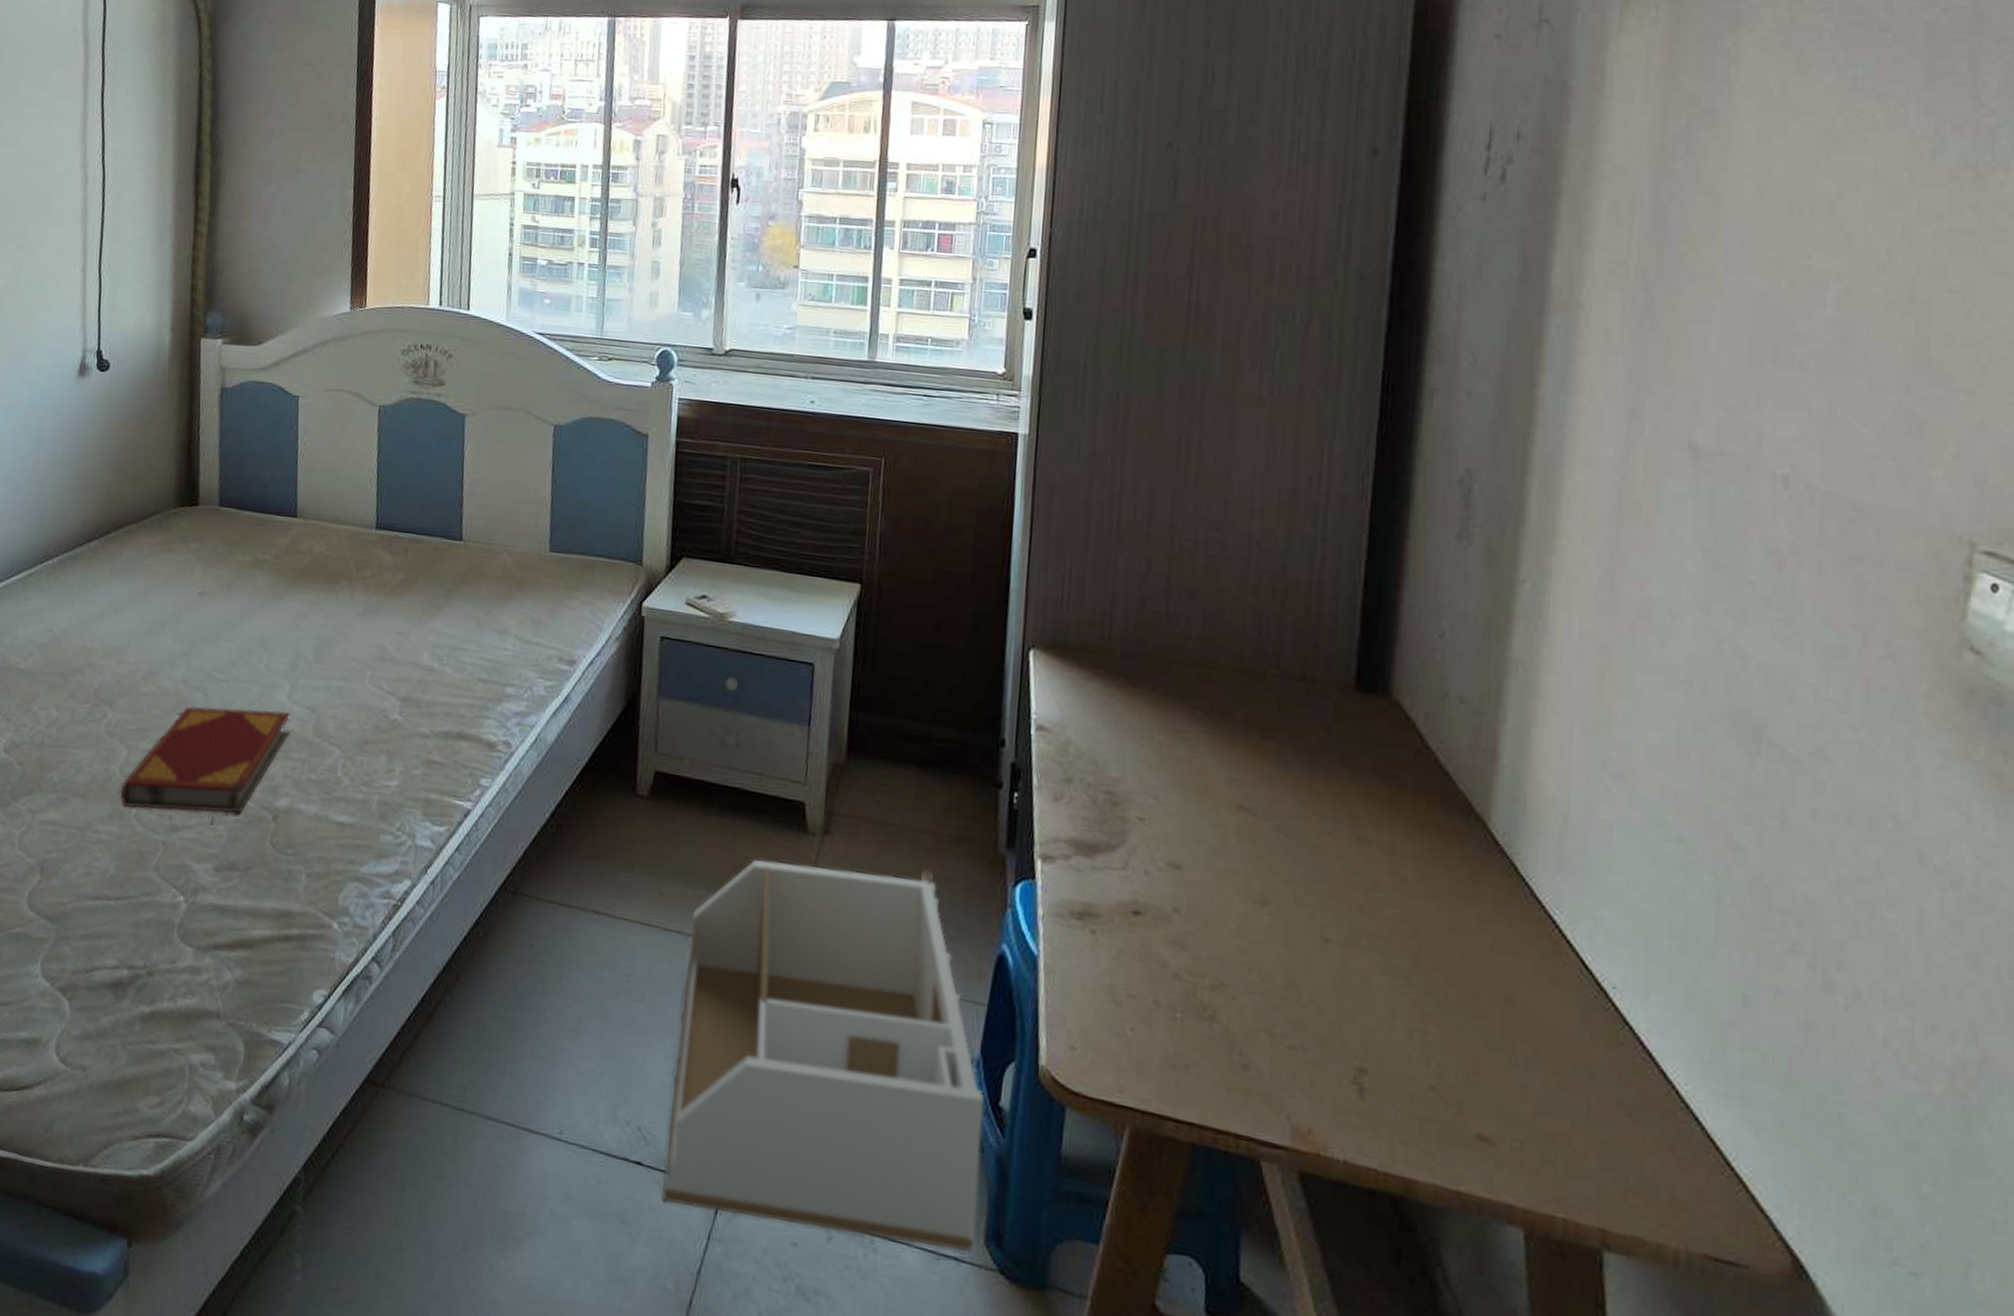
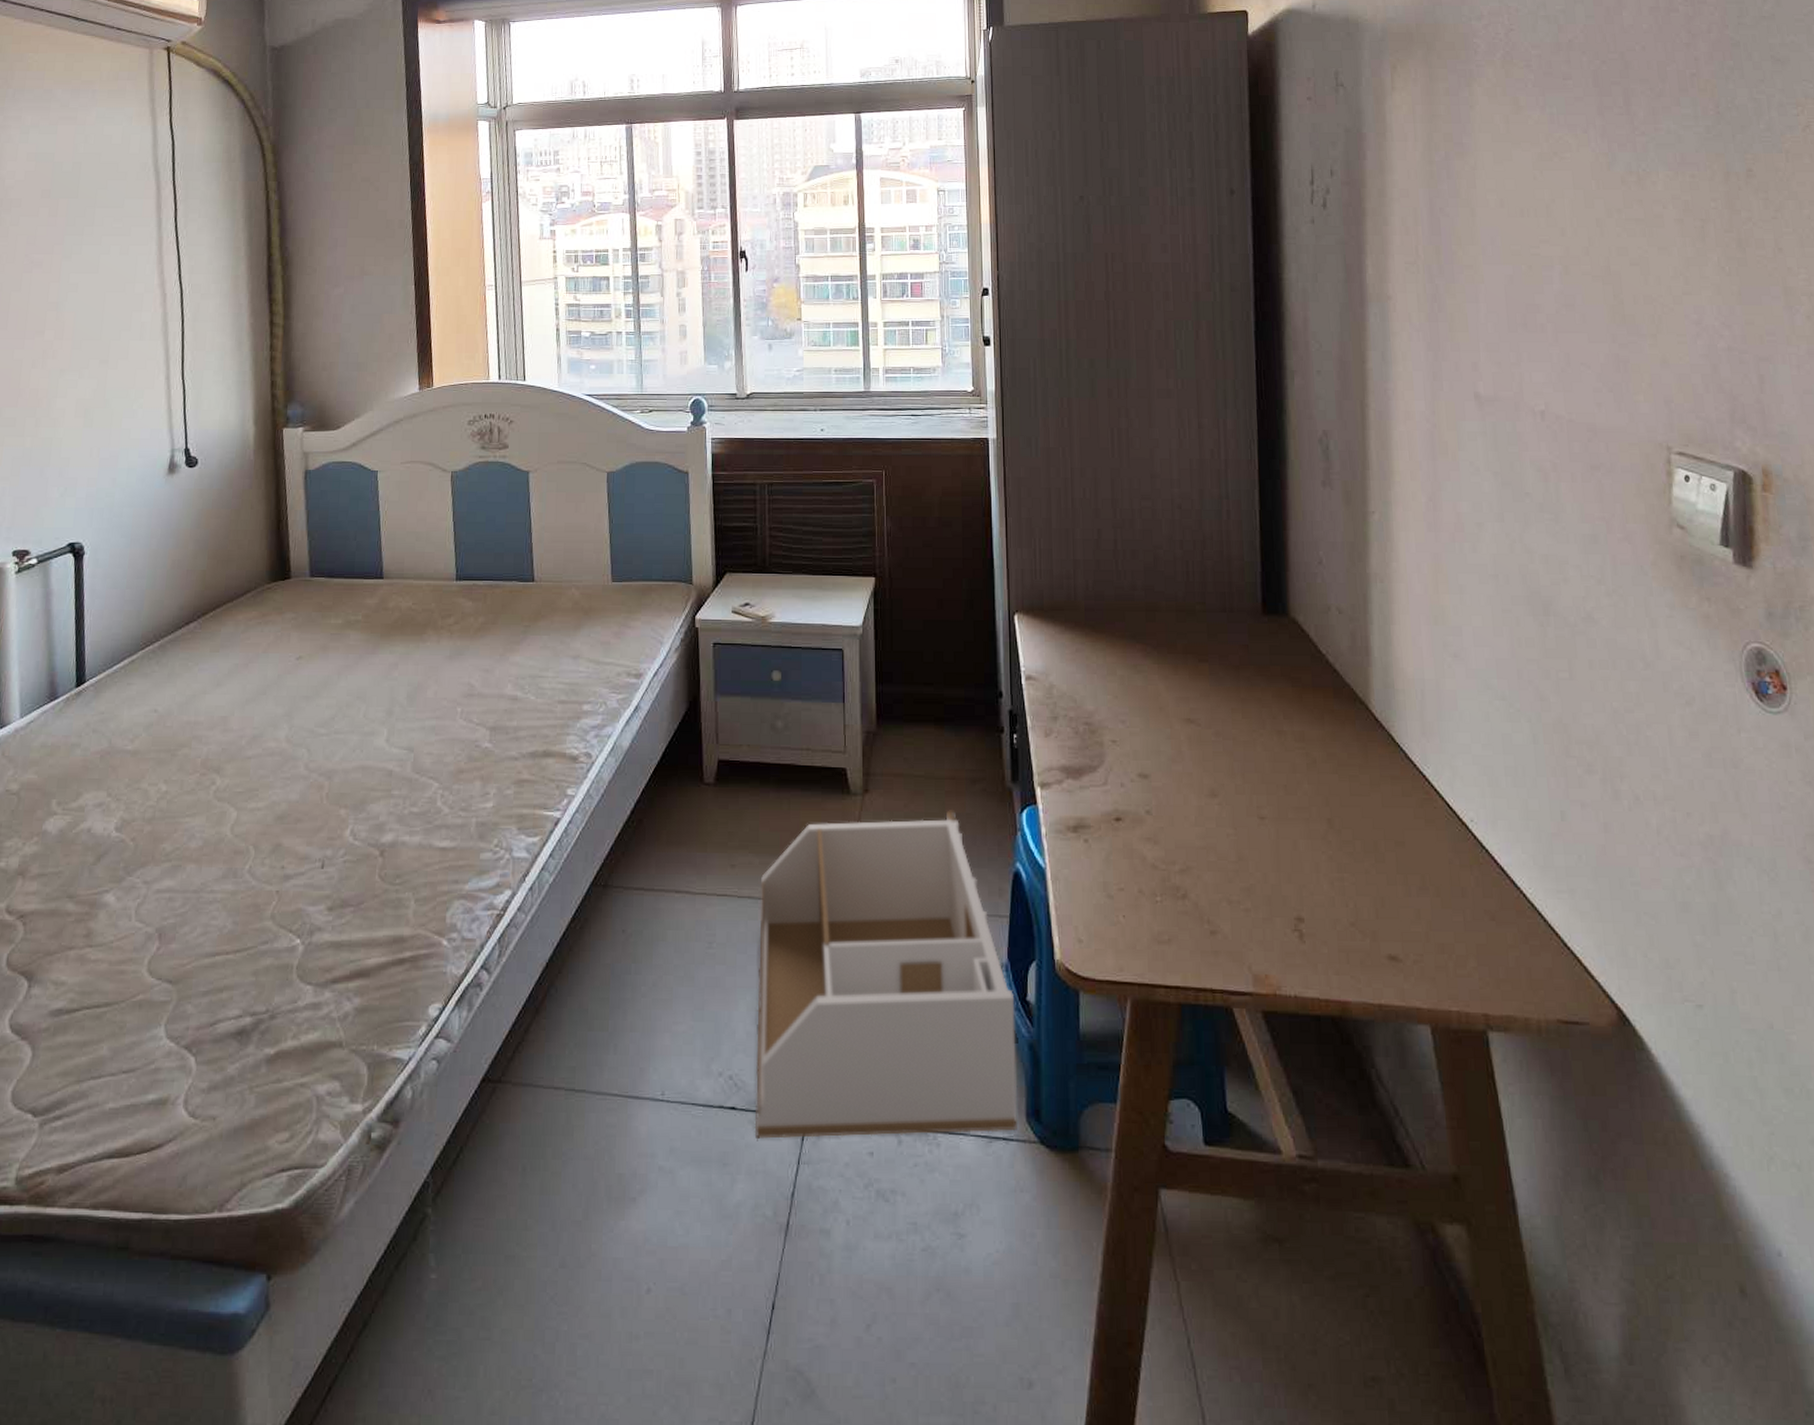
hardback book: present [120,706,290,814] -> none [233,754,390,865]

